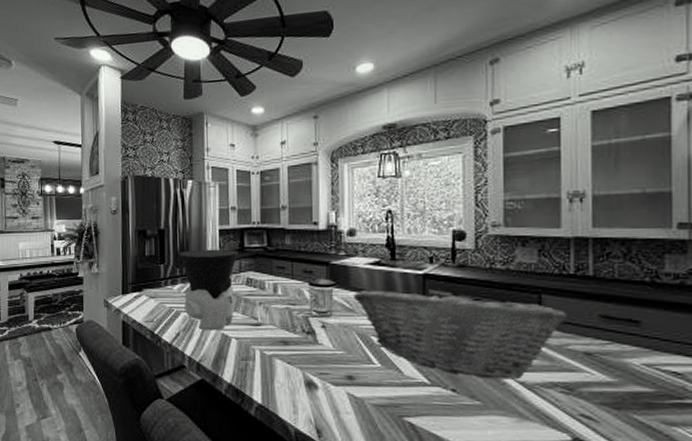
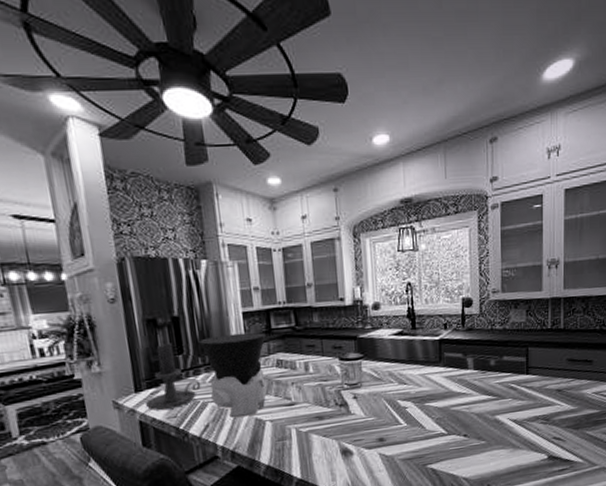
candle holder: none [128,252,177,313] -> present [144,342,201,410]
fruit basket: present [352,288,568,380] -> none [380,350,546,422]

